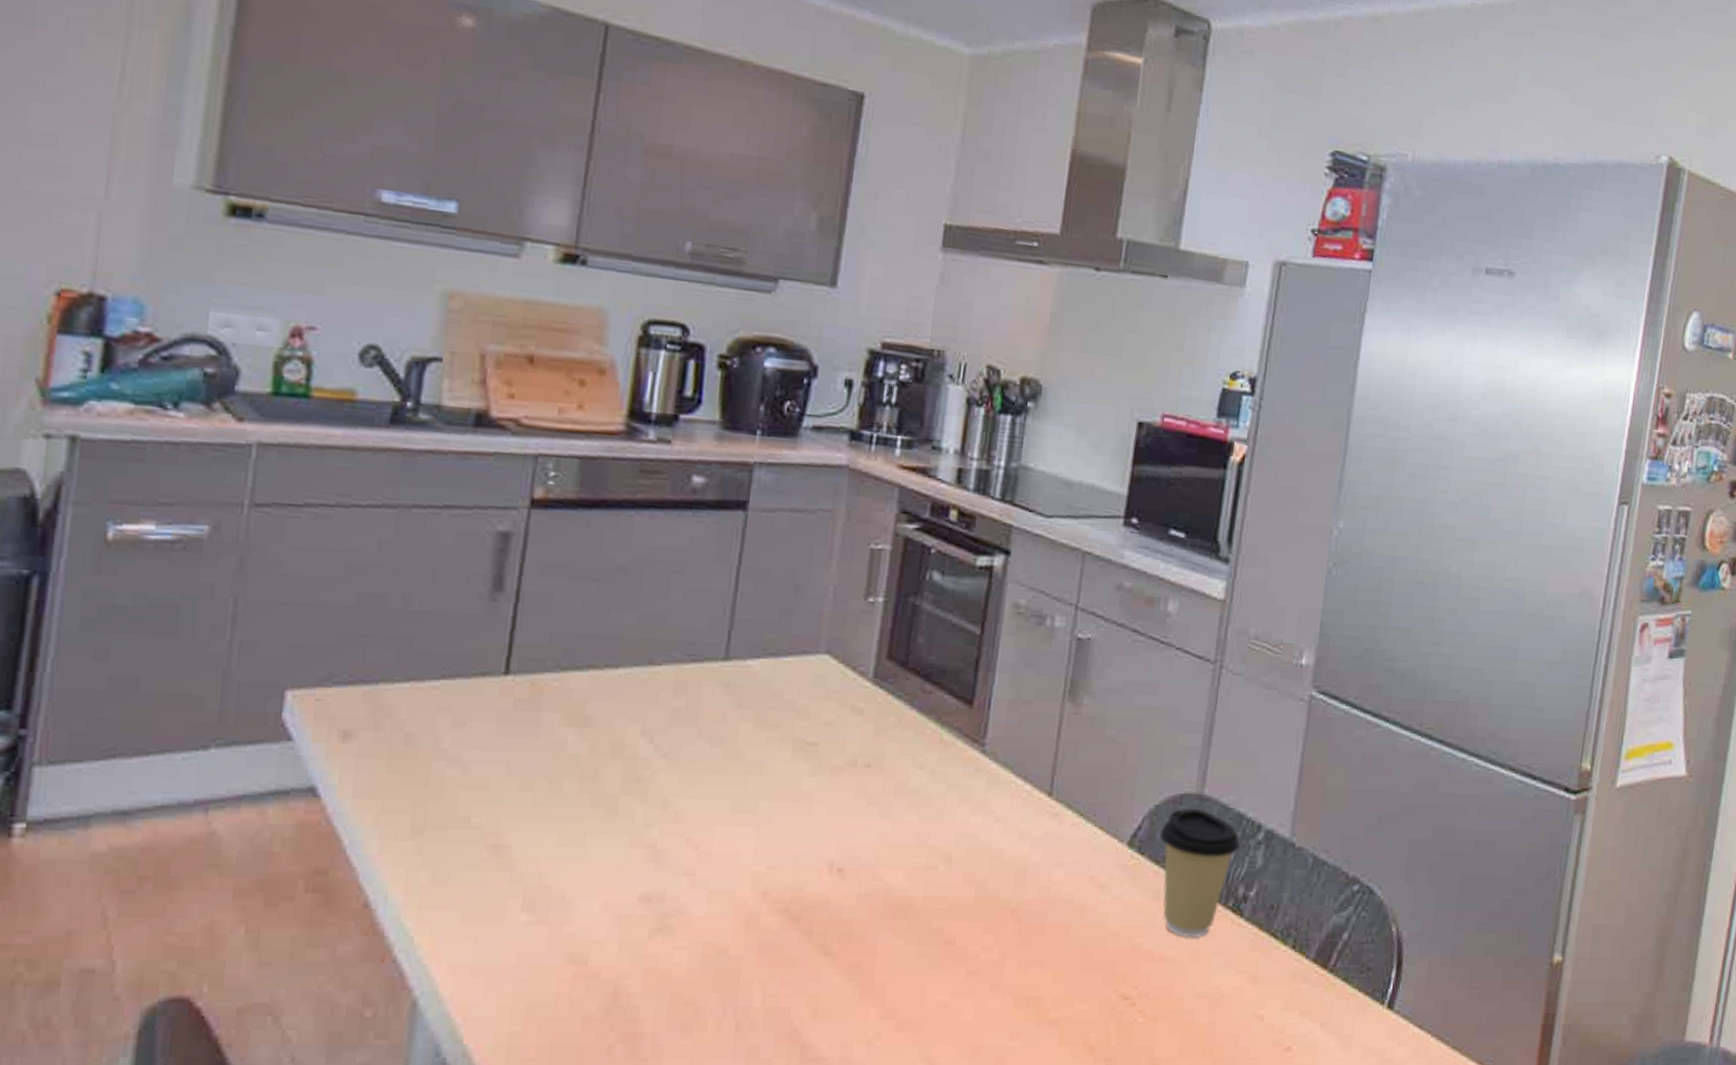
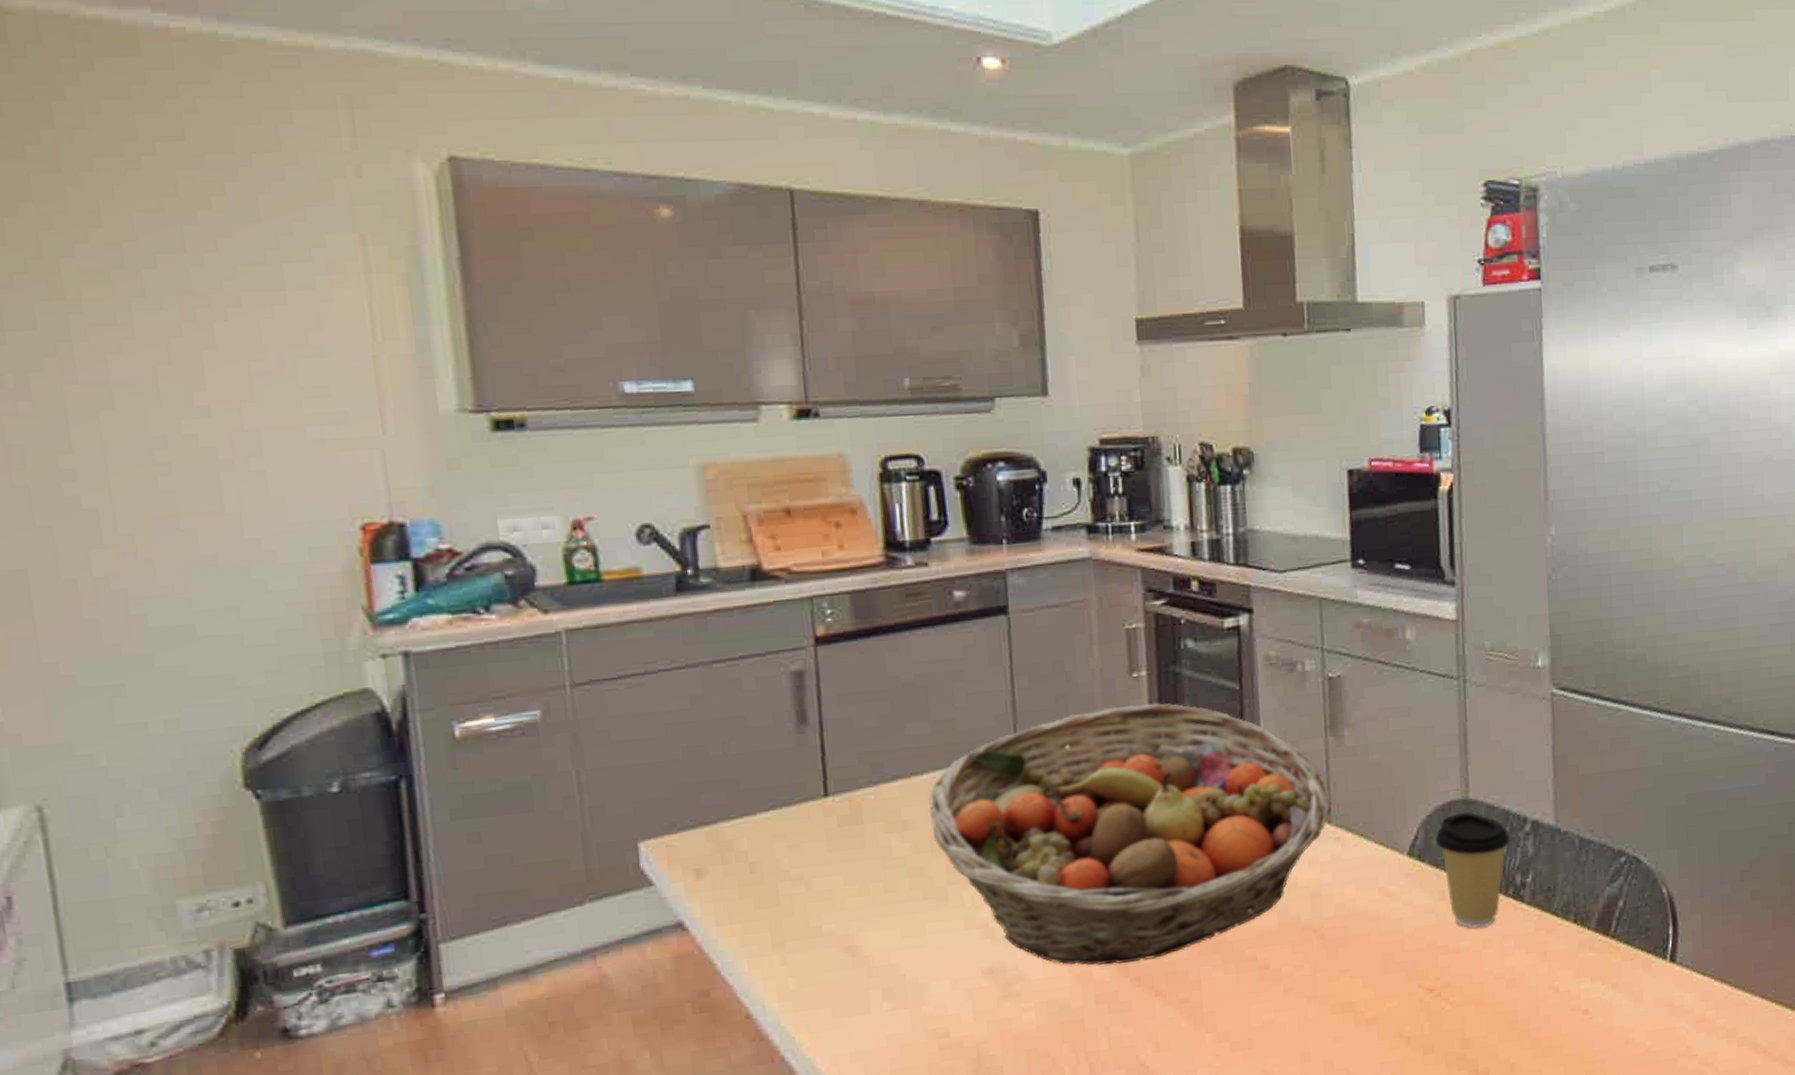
fruit basket: none [616,630,1057,915] -> present [929,702,1332,966]

